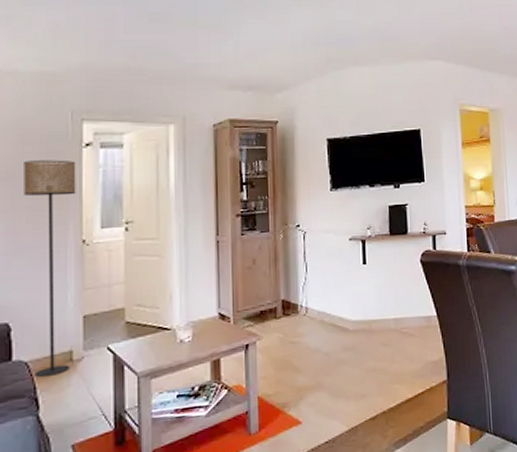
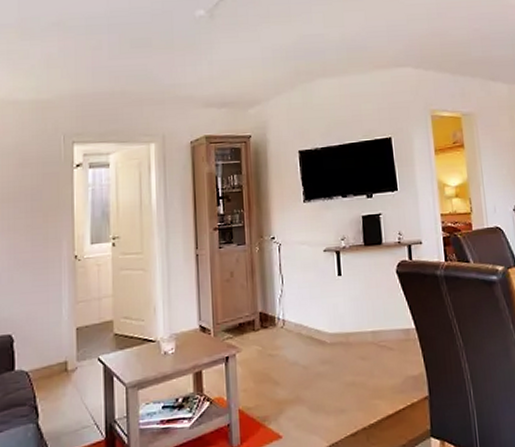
floor lamp: present [24,160,76,378] -> none [23,180,69,387]

